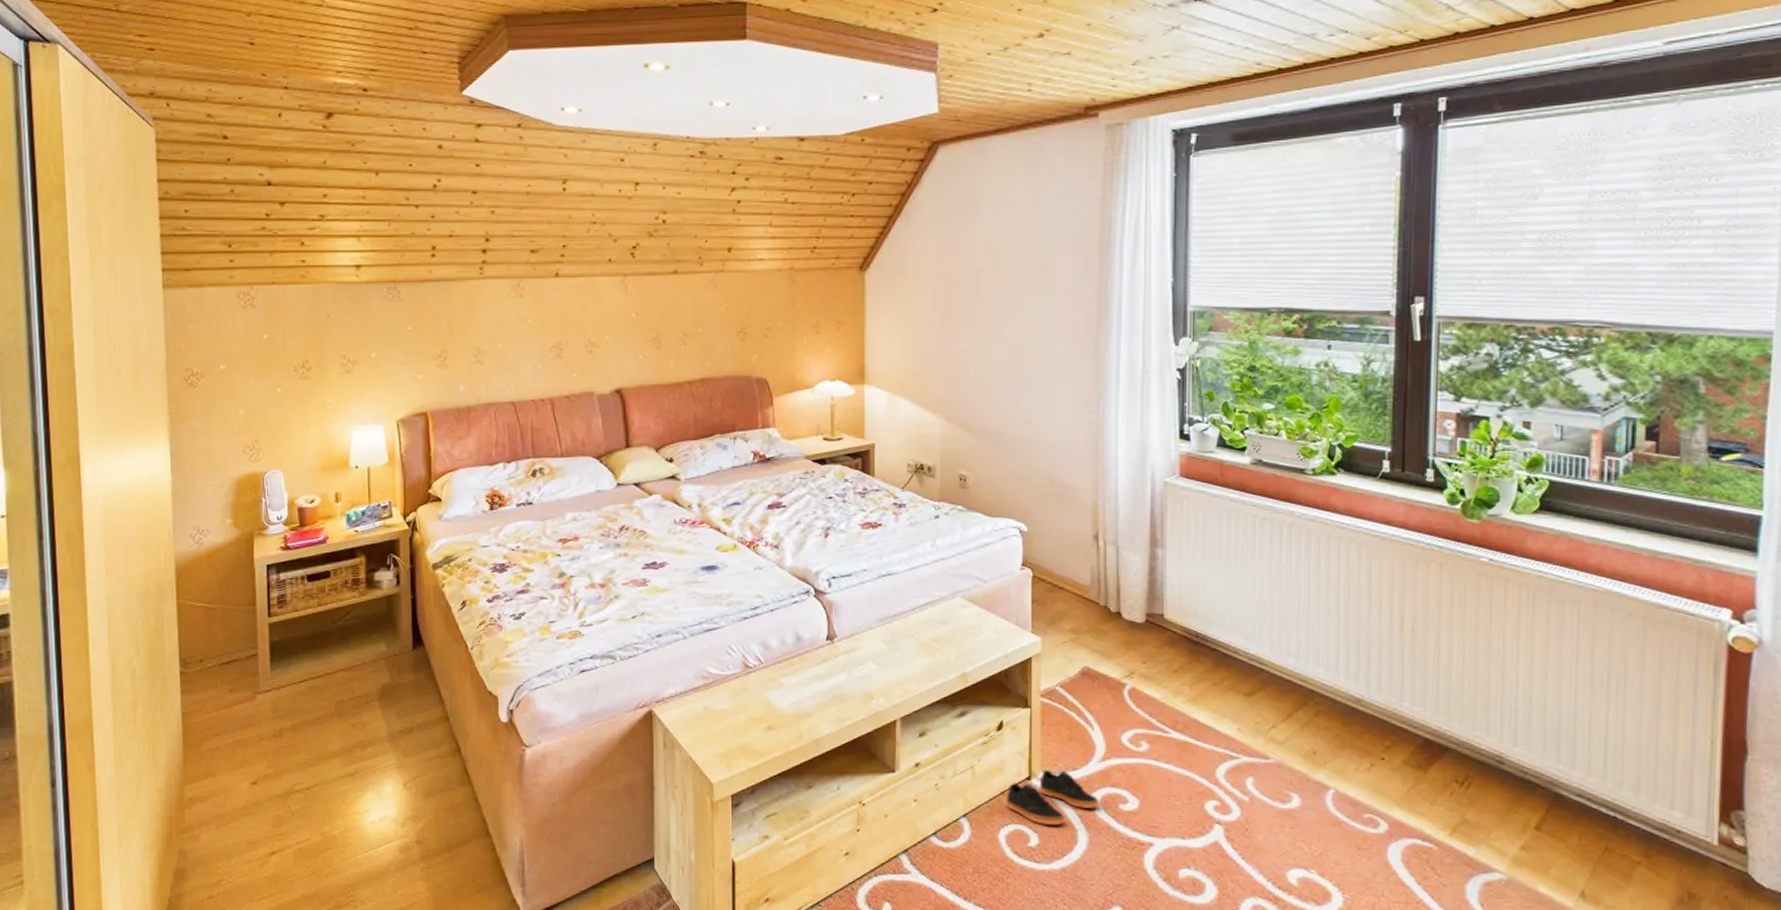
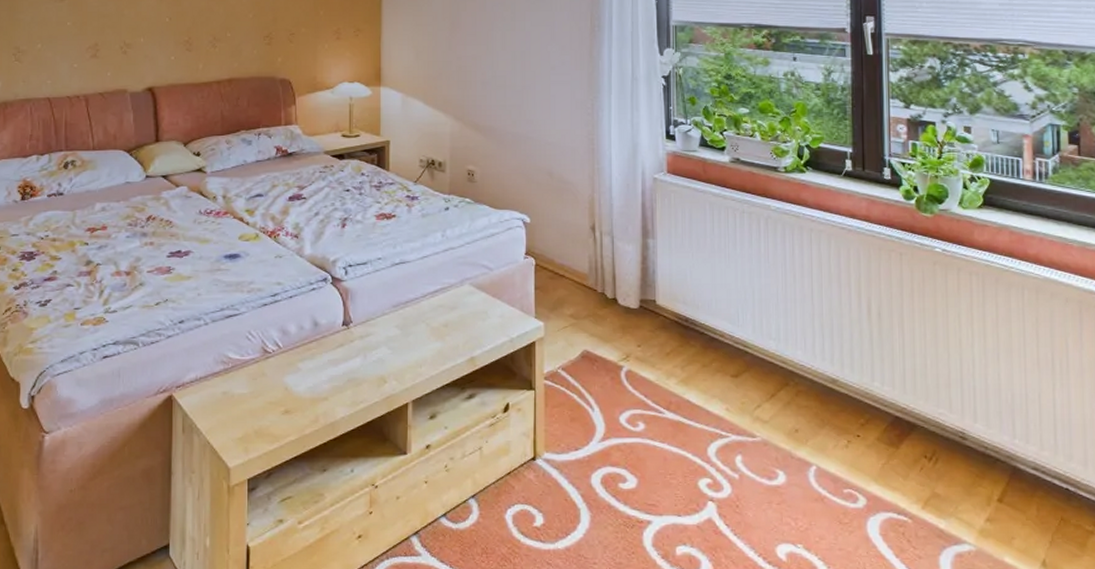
shoes: present [1006,770,1099,825] -> none [512,450,600,504]

